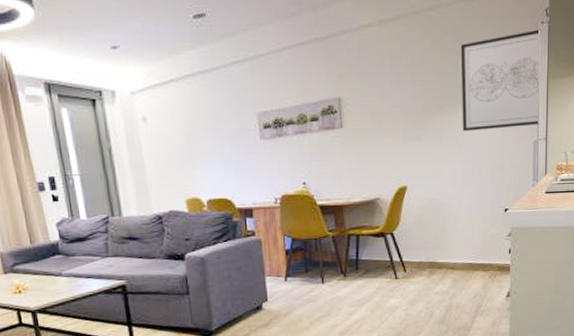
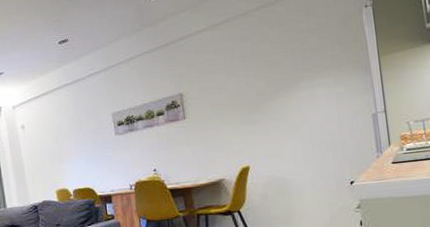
wall art: present [460,29,541,131] -> none [288,12,377,111]

